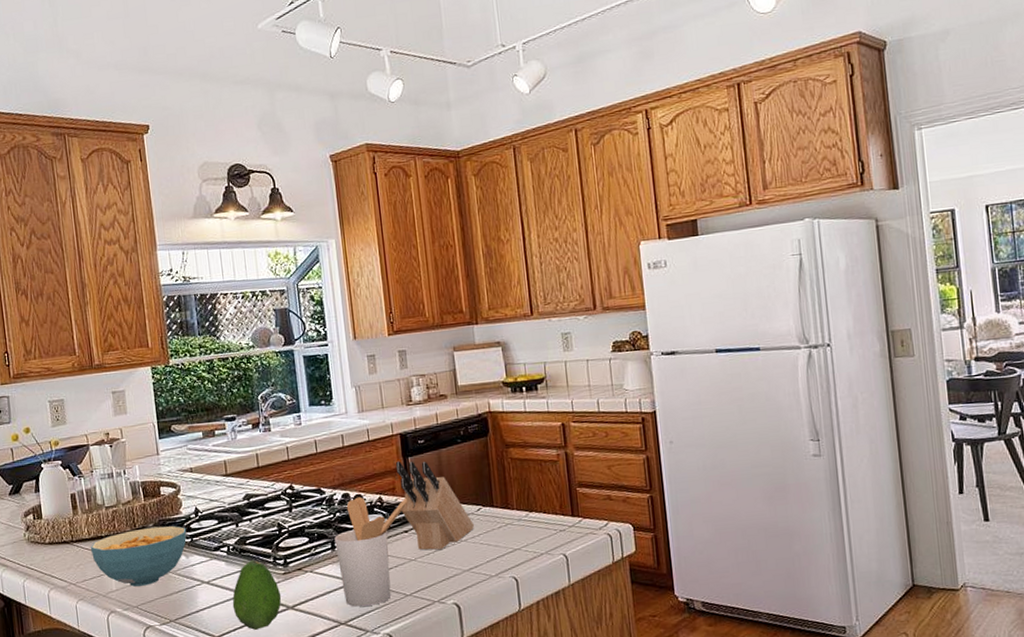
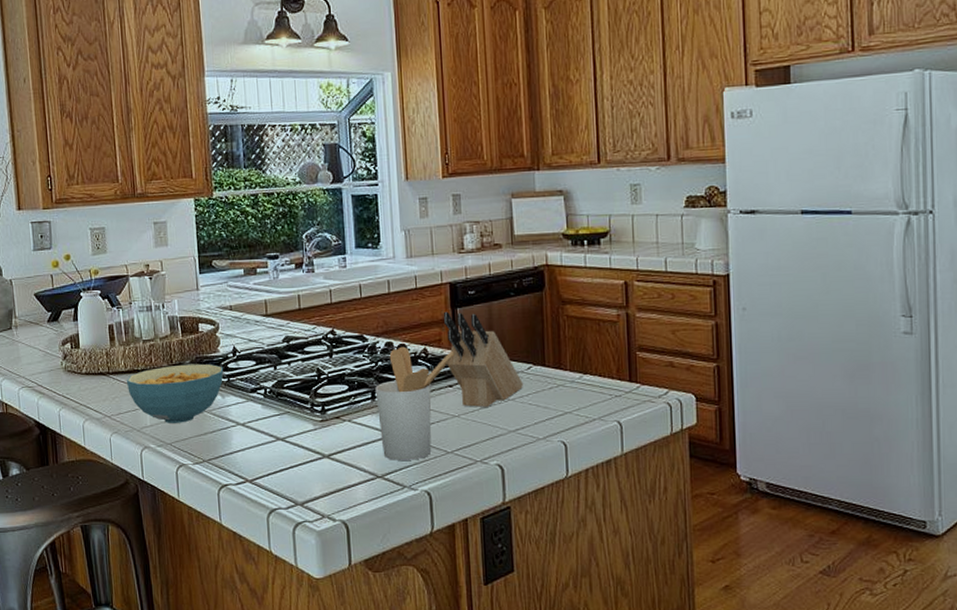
fruit: present [232,559,282,630] -> none [267,404,318,476]

